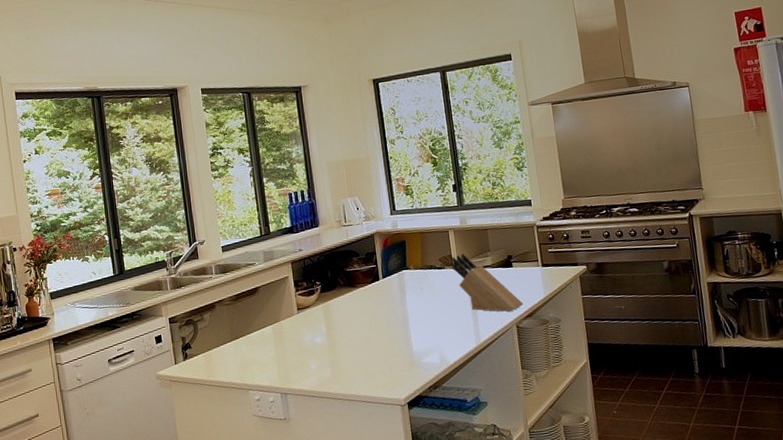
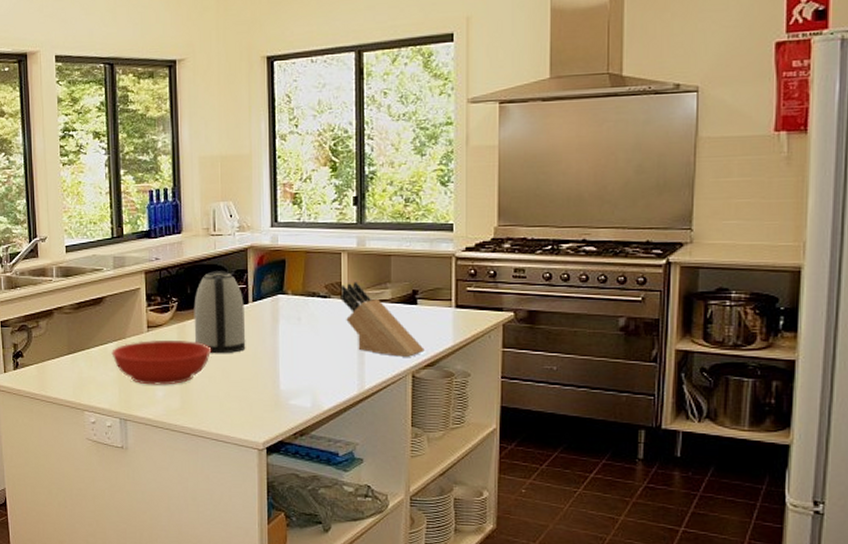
bowl: none [268,317,354,360] -> present [111,339,212,385]
kettle: none [334,255,382,327] -> present [194,271,246,354]

